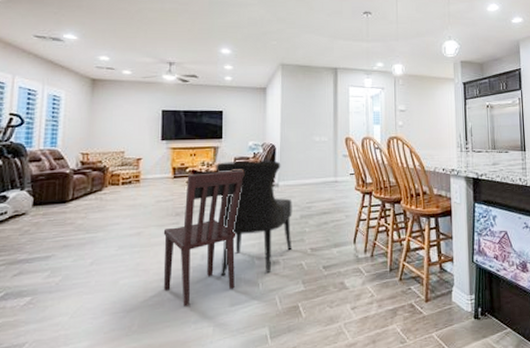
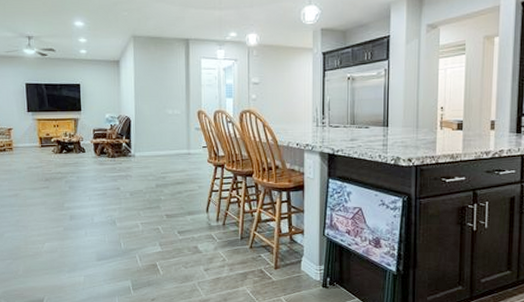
dining chair: present [163,170,245,307] -> none [36,141,103,258]
dining chair: present [215,160,292,277] -> none [77,132,150,235]

